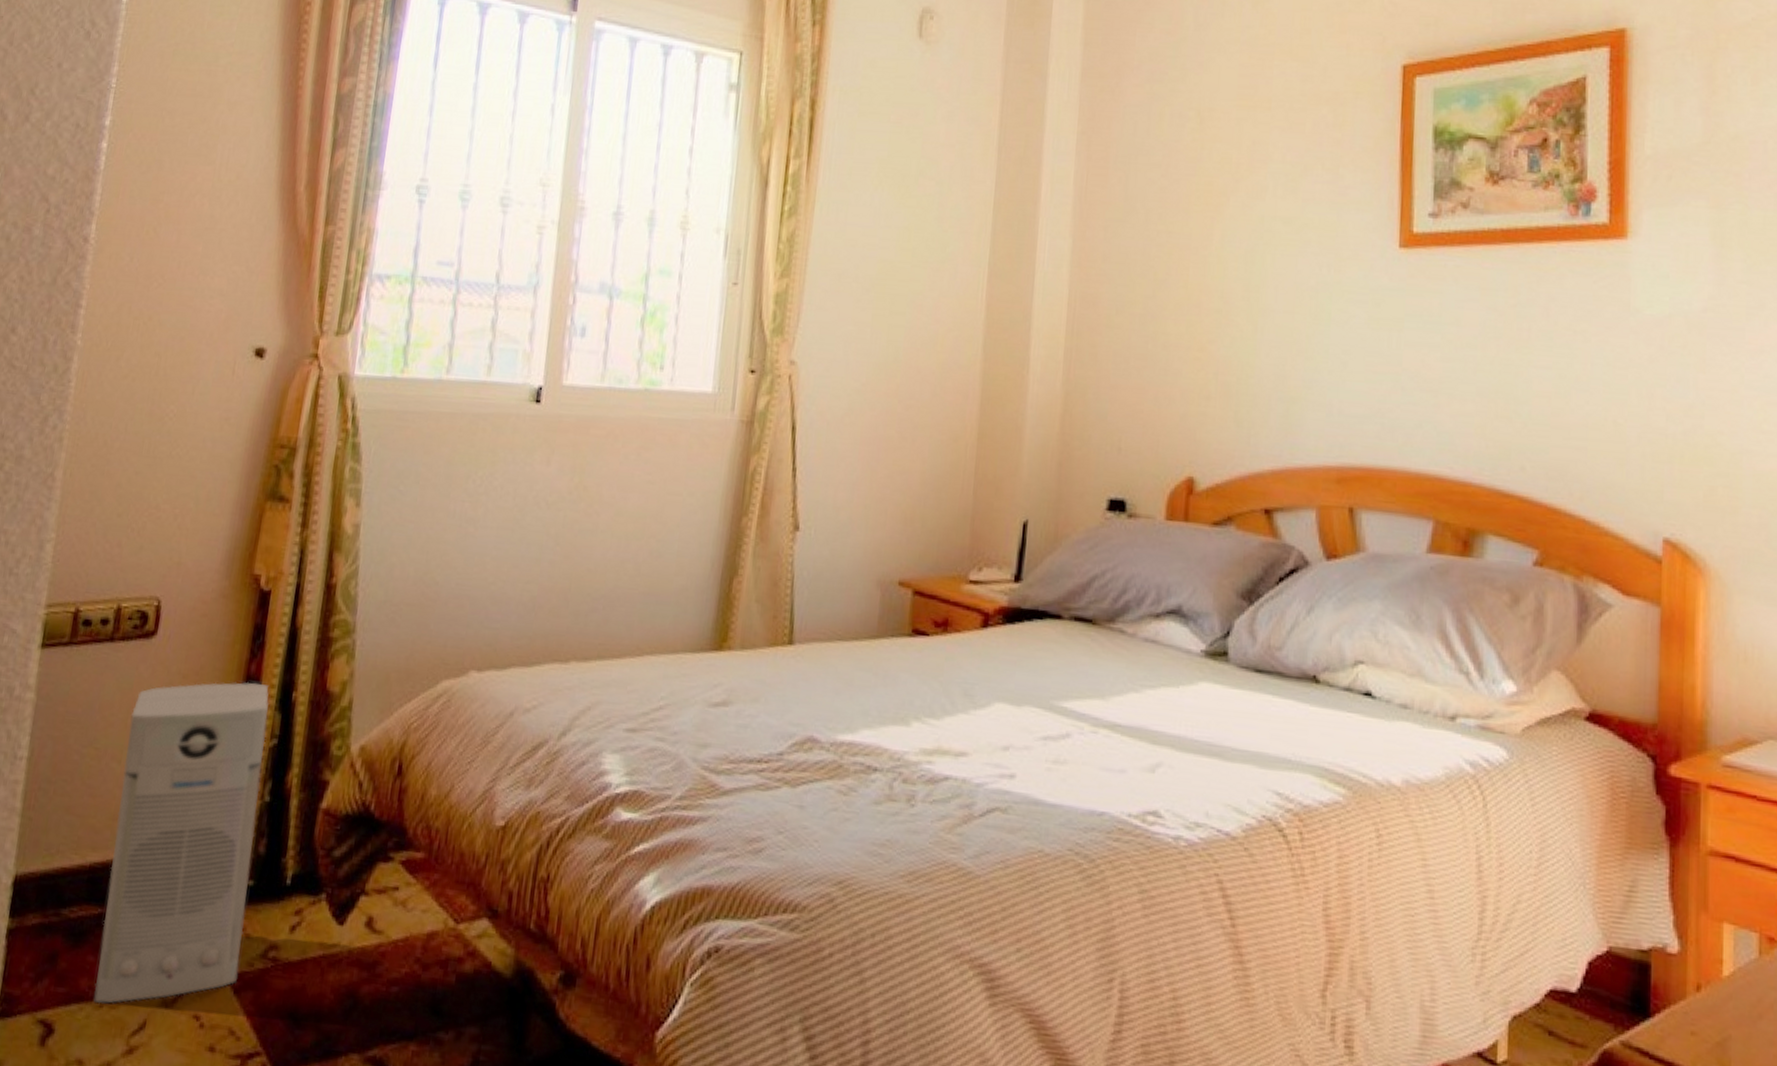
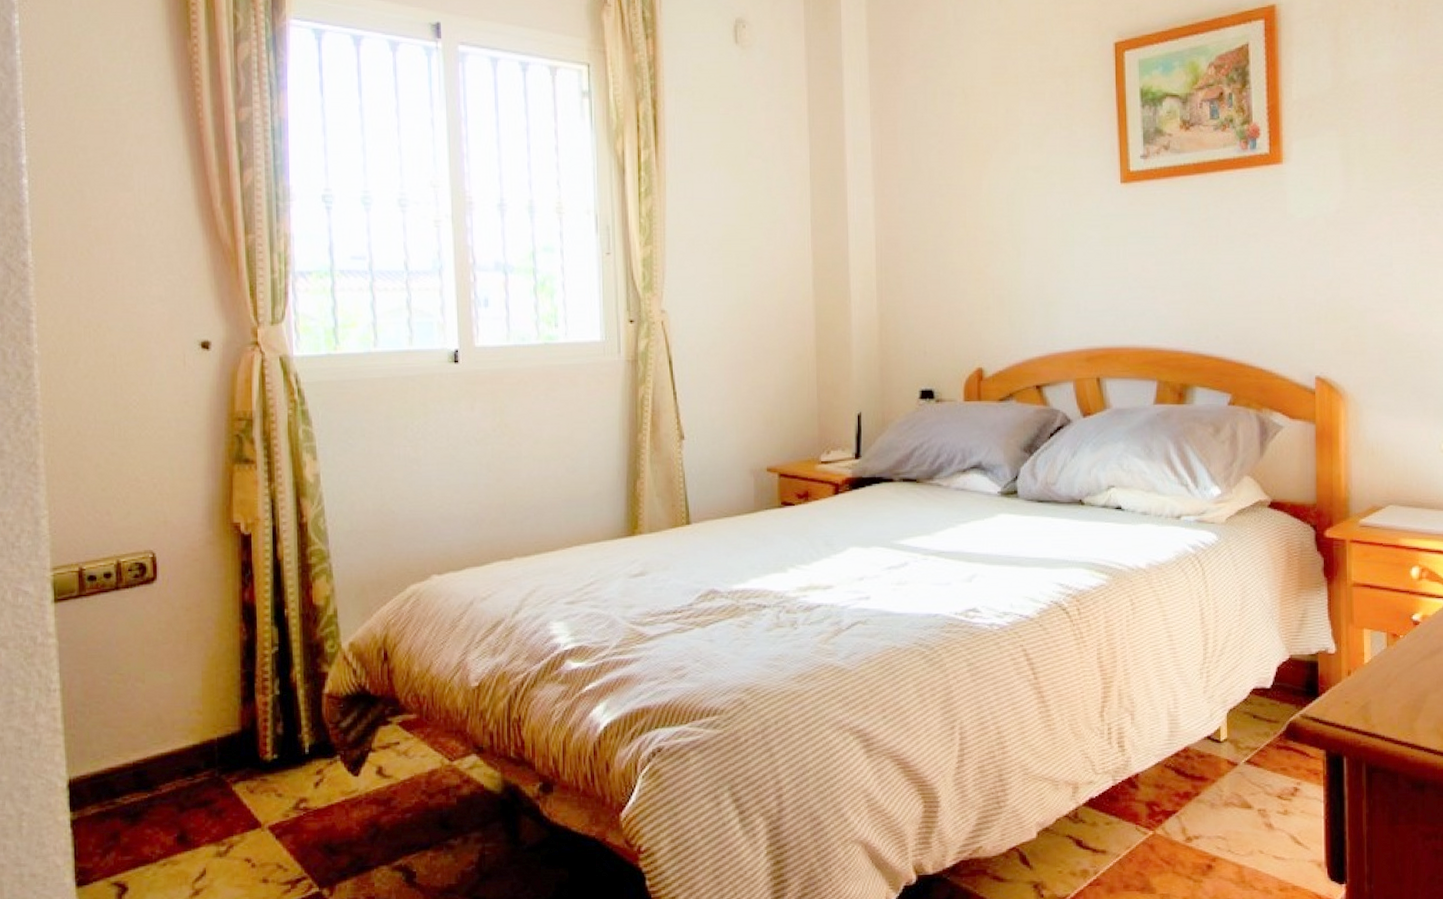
air purifier: present [93,682,269,1004] -> none [146,606,277,863]

